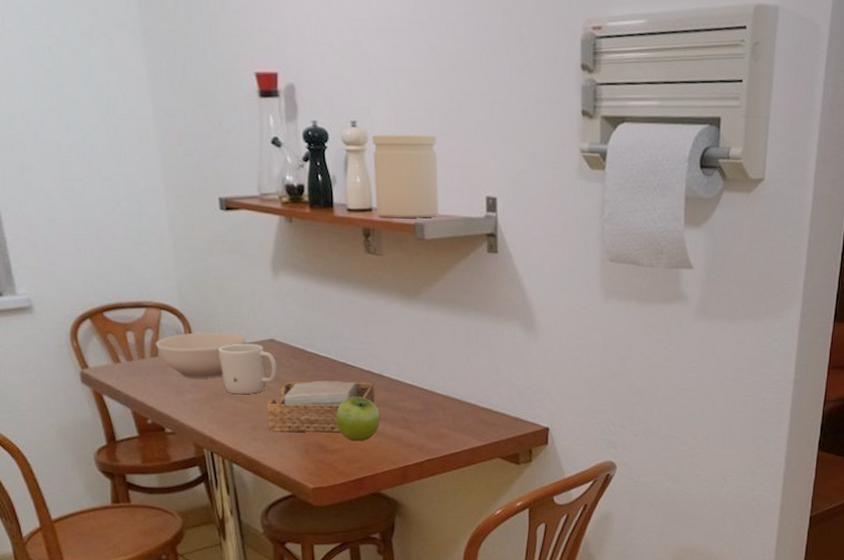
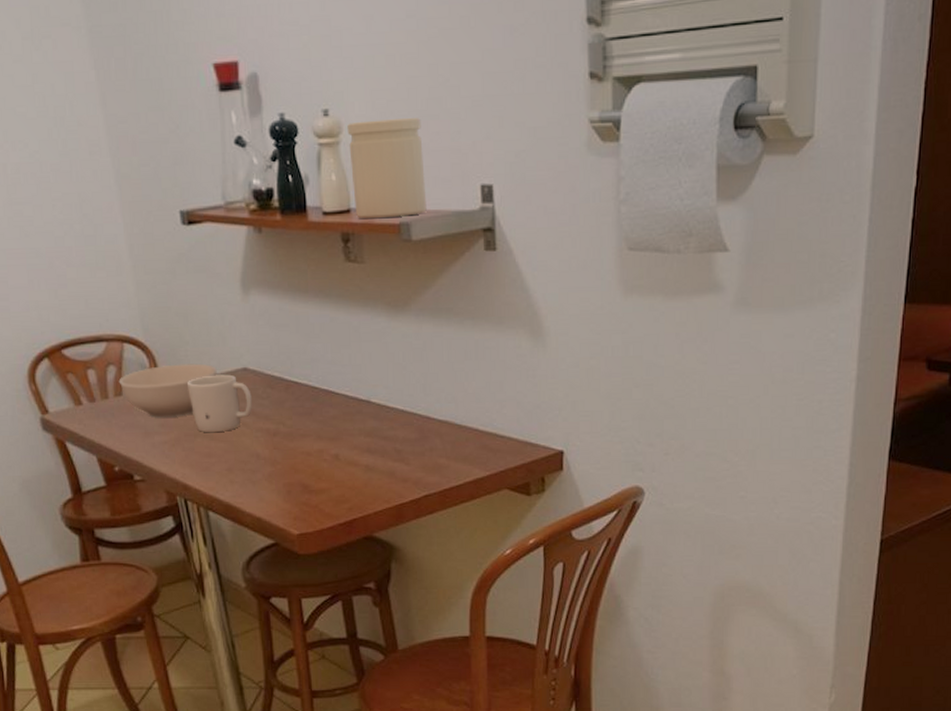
napkin holder: present [266,380,376,433] -> none [242,410,363,473]
fruit: present [336,396,381,442] -> none [320,427,370,479]

